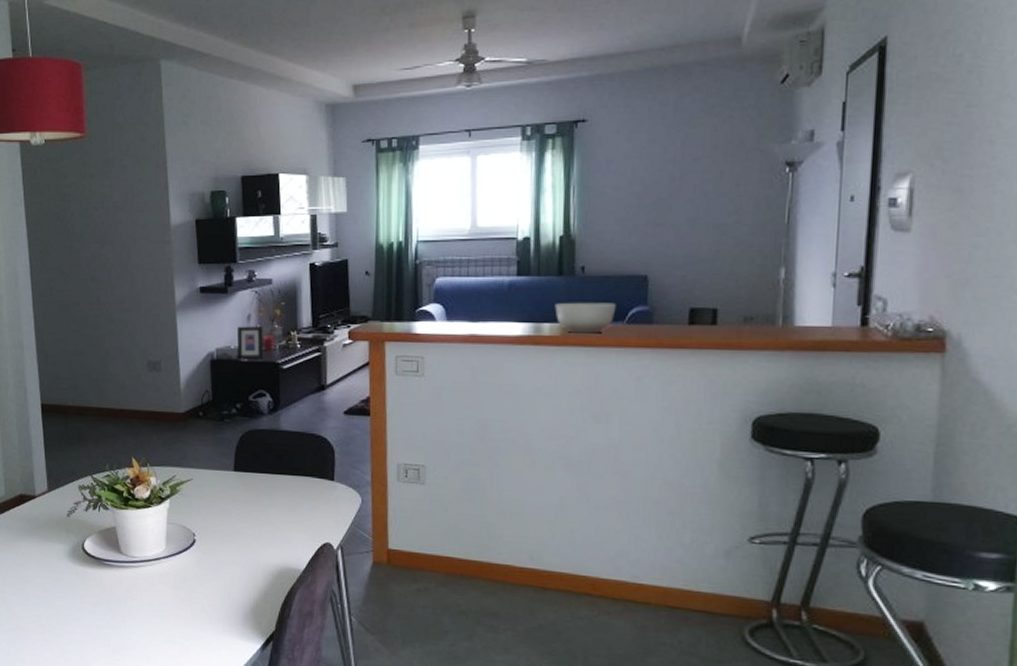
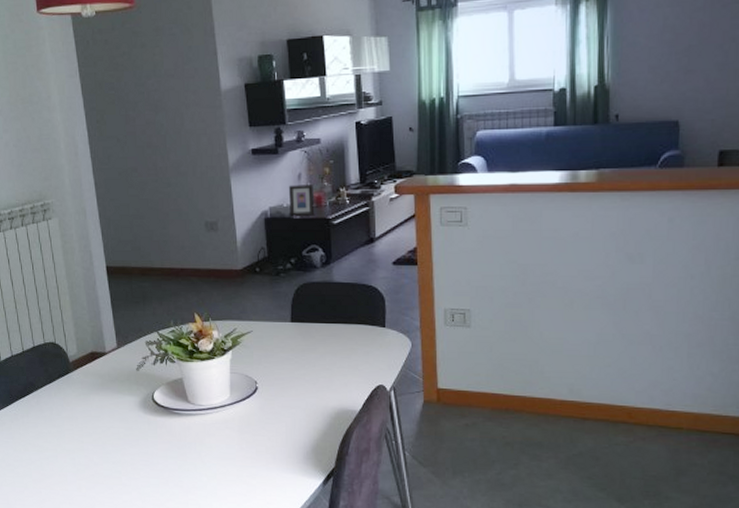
bowl: present [554,302,617,334] -> none [590,148,649,179]

